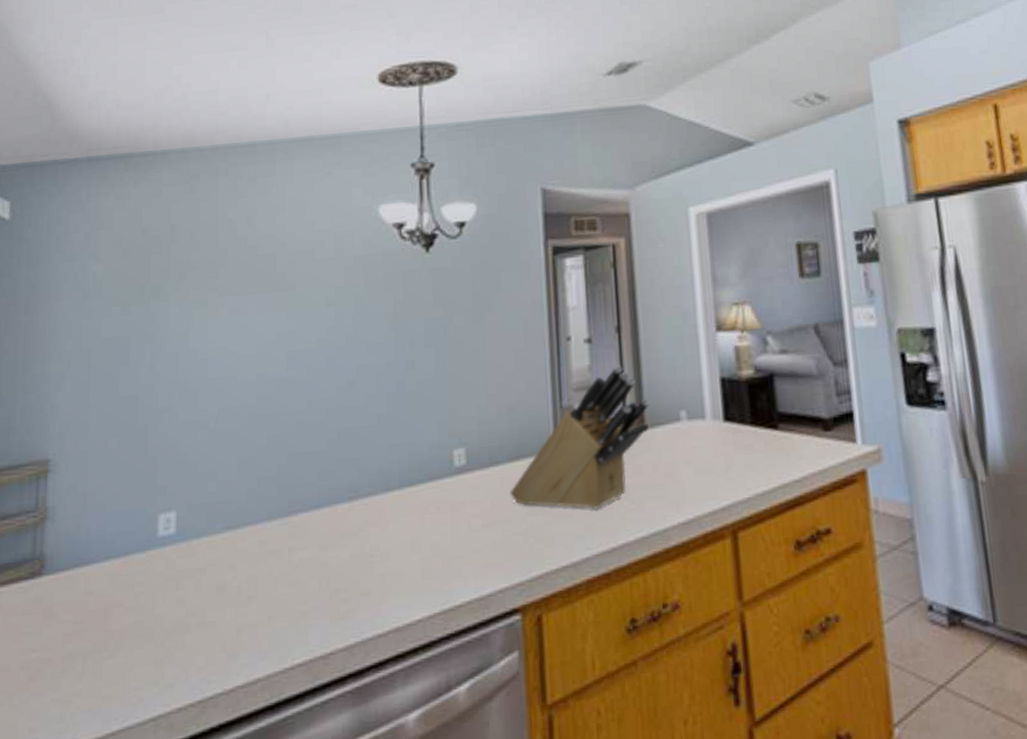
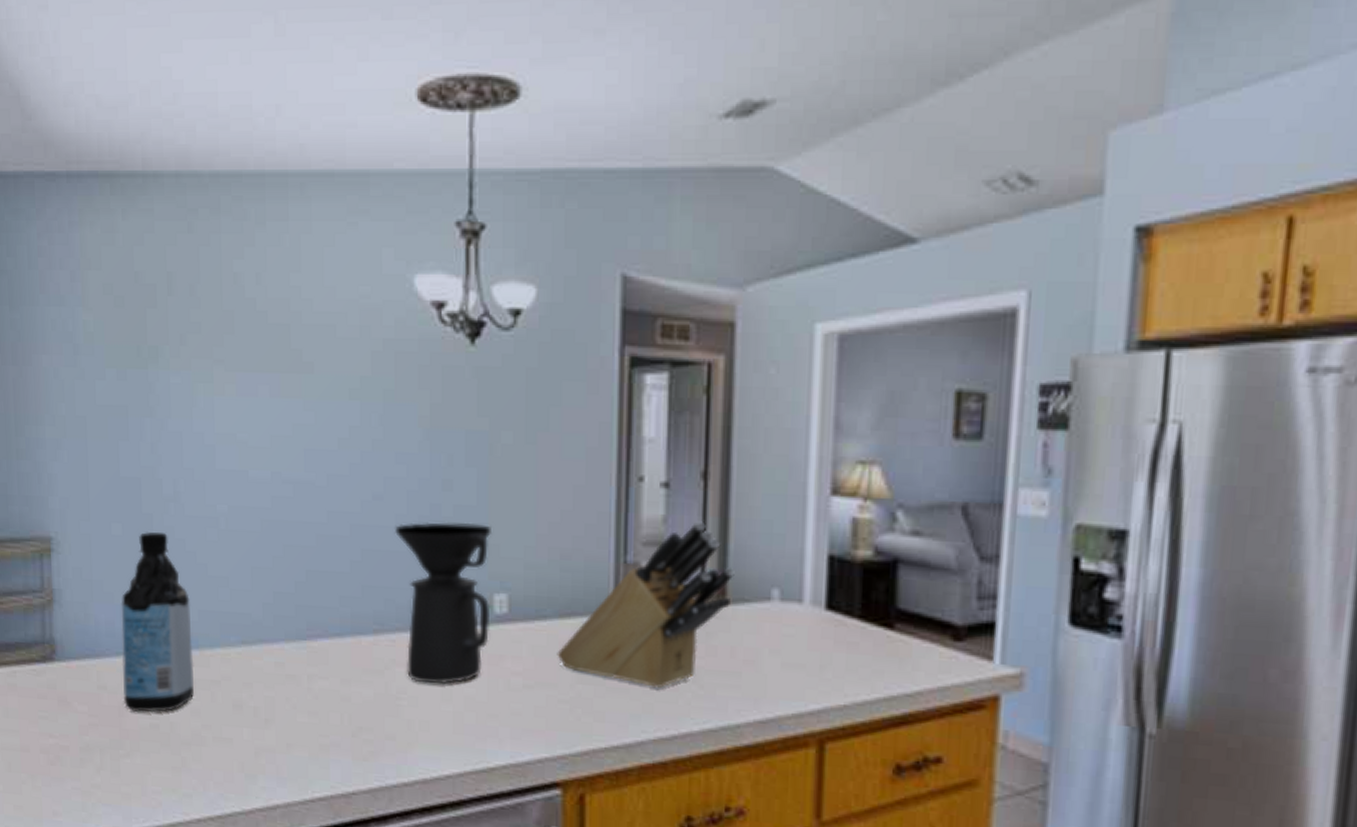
water bottle: none [109,439,181,613] -> present [121,531,195,713]
coffee maker: none [366,393,452,539] -> present [395,522,491,685]

